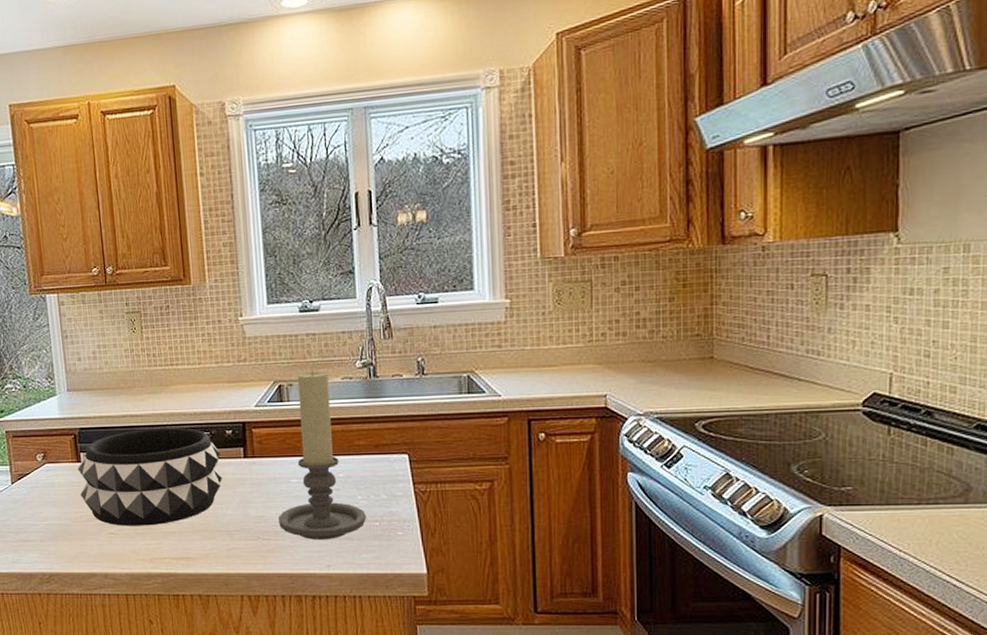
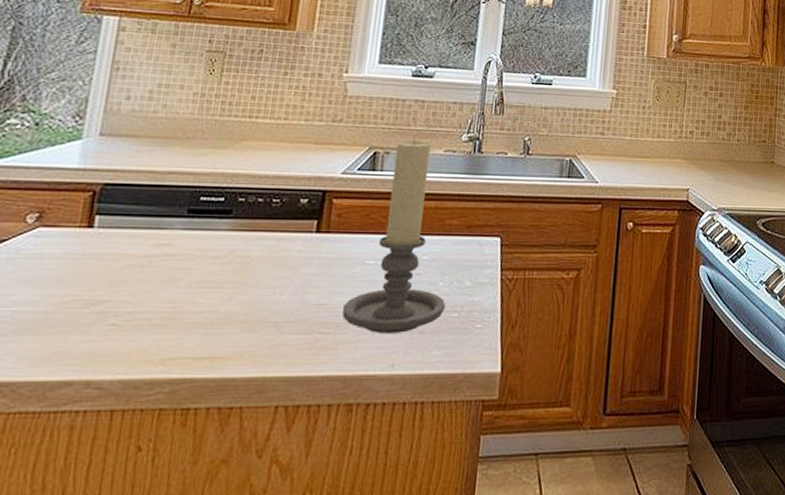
decorative bowl: present [78,427,222,526] -> none [80,190,288,315]

